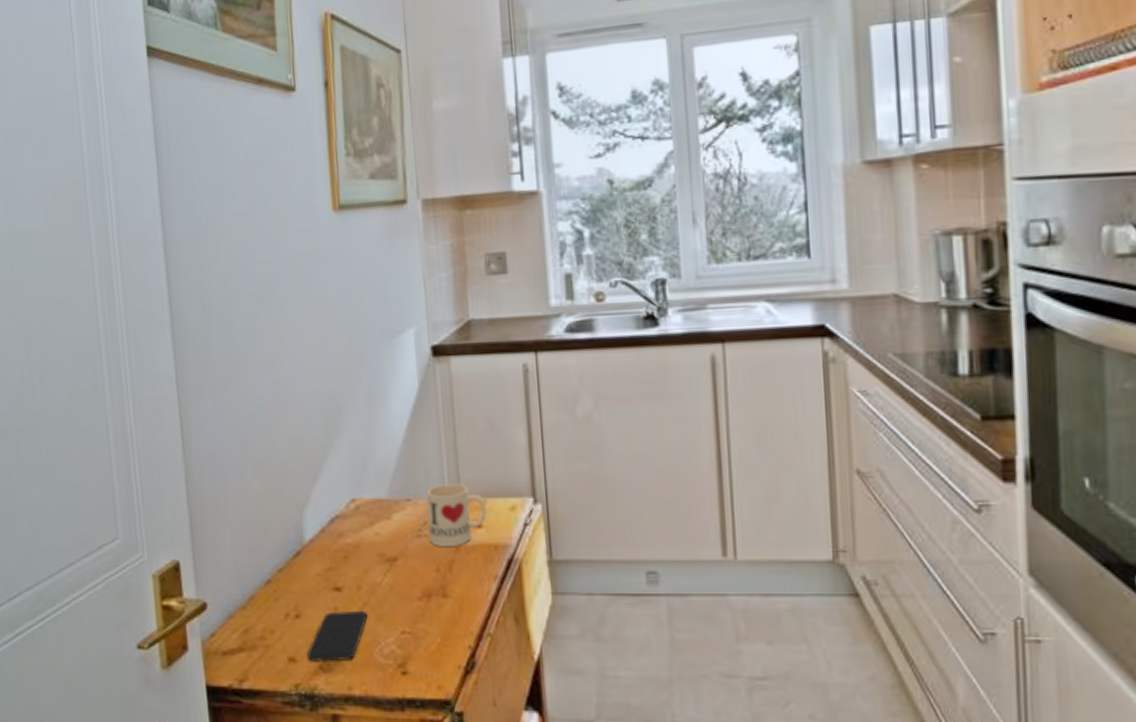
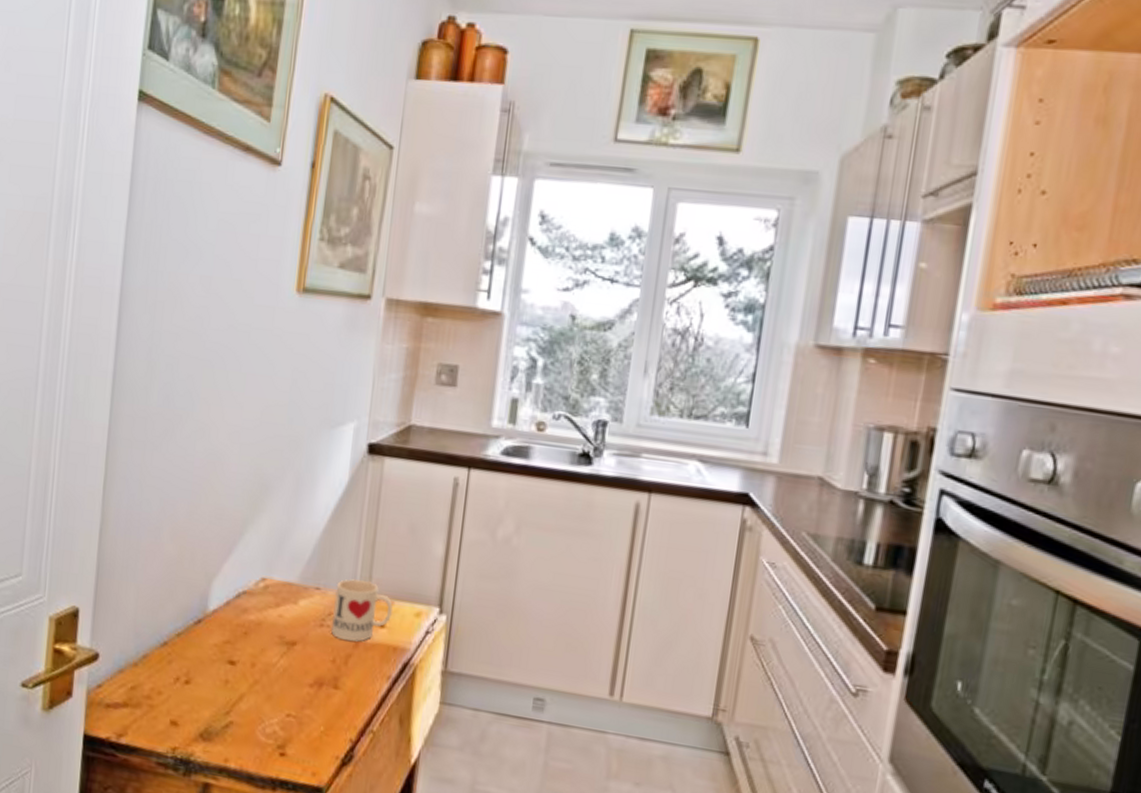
smartphone: present [307,610,368,662] -> none [190,684,257,733]

